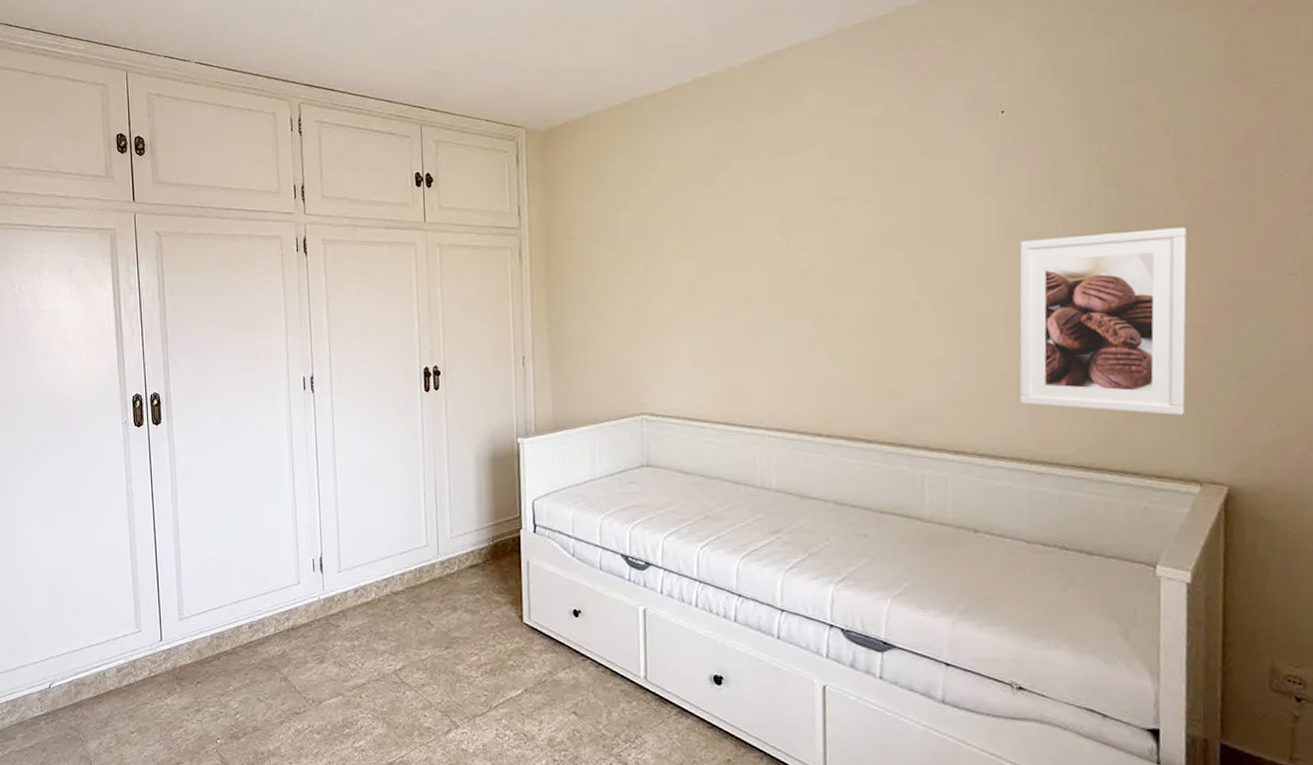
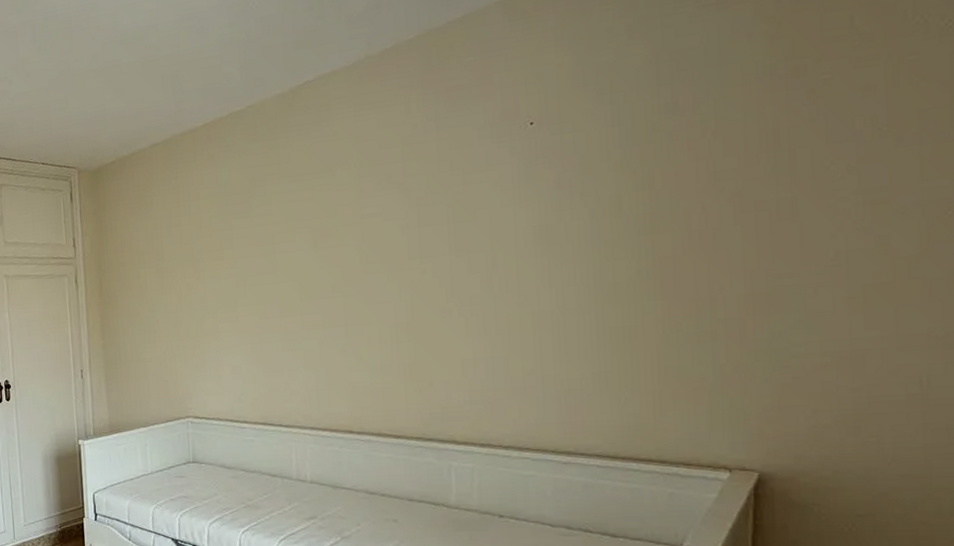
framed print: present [1019,227,1187,416] -> none [545,224,722,407]

